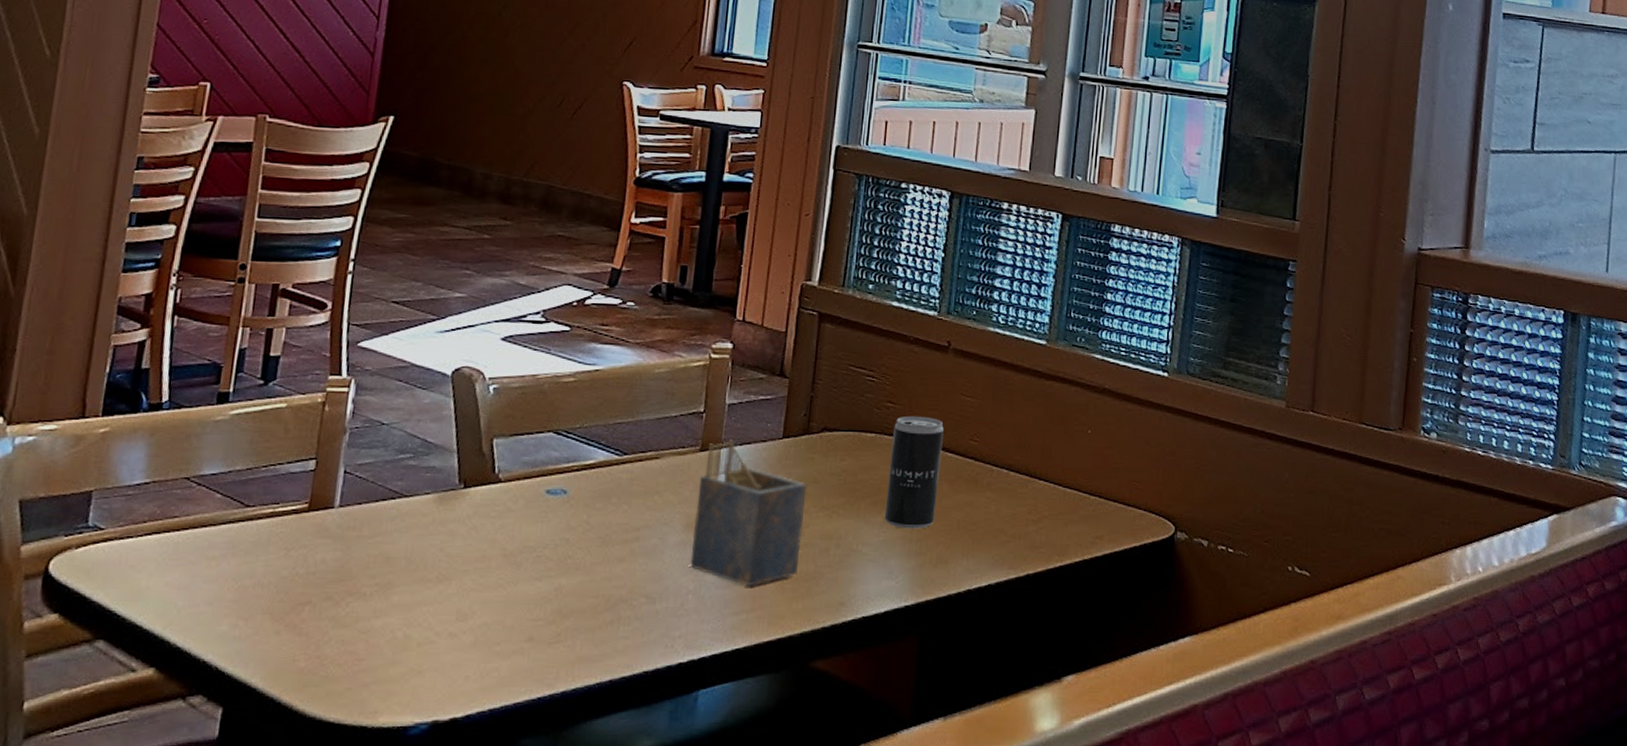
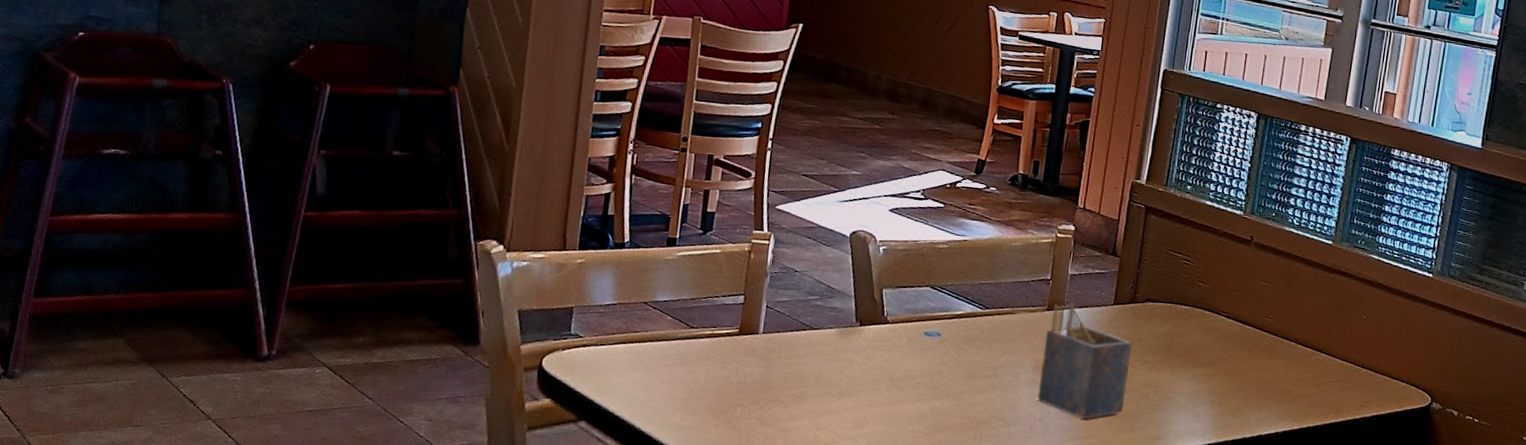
beverage can: present [884,415,944,529] -> none [1194,294,1245,385]

